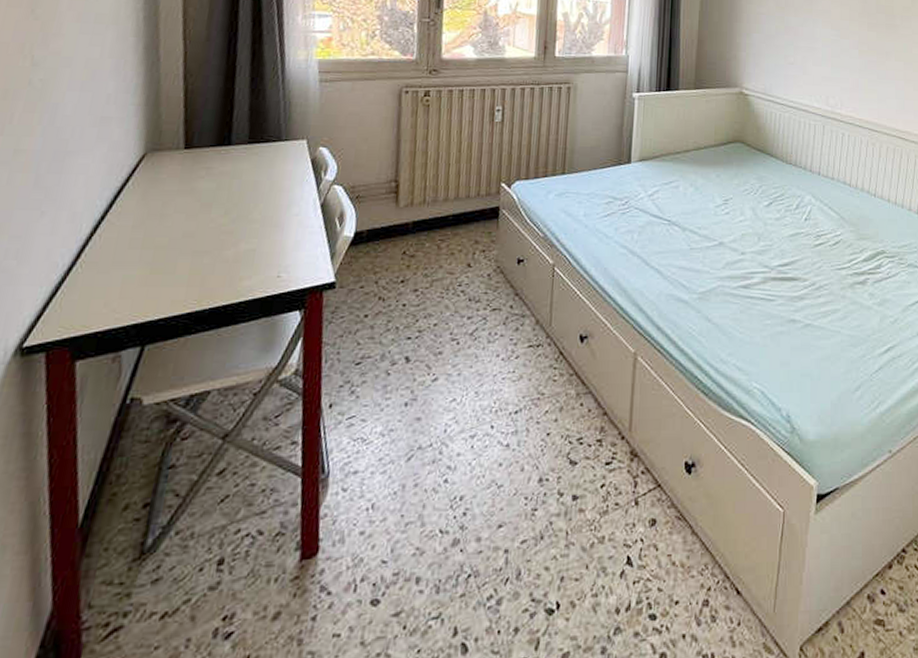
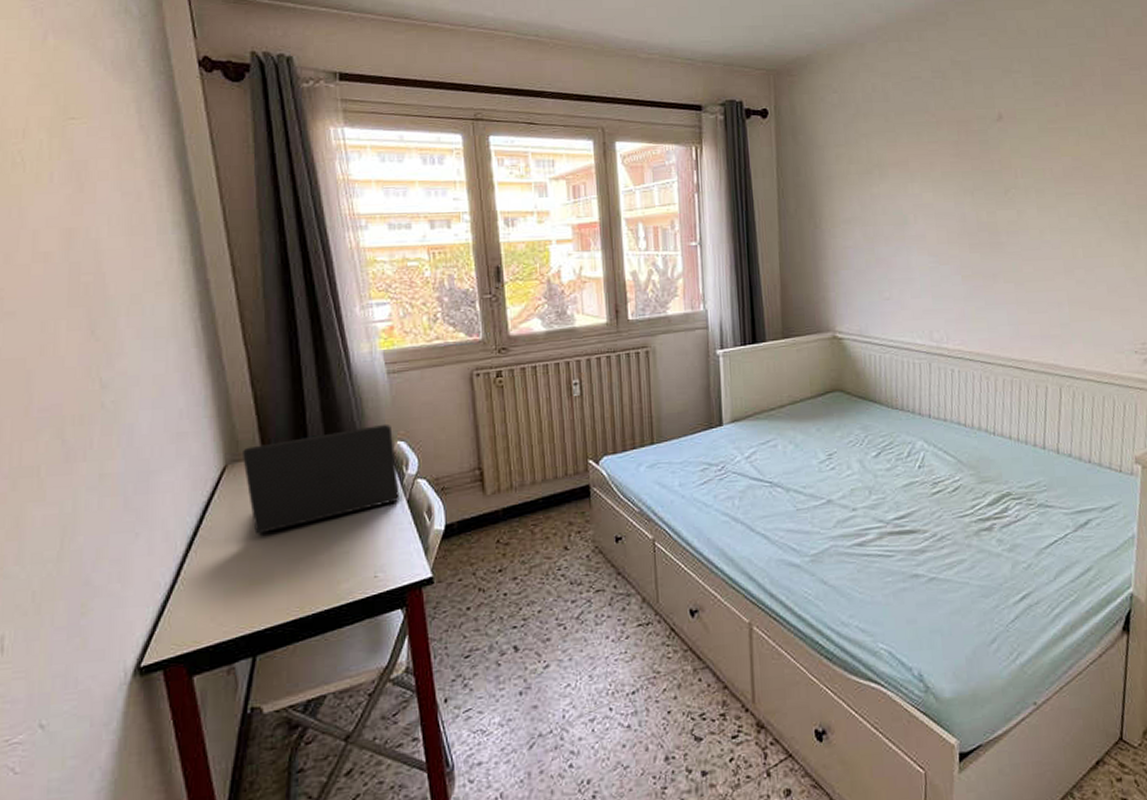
laptop: none [163,129,317,224] -> present [241,423,400,534]

